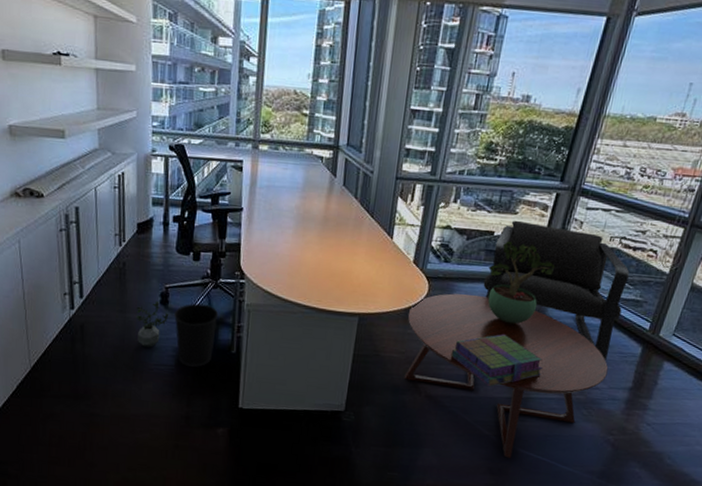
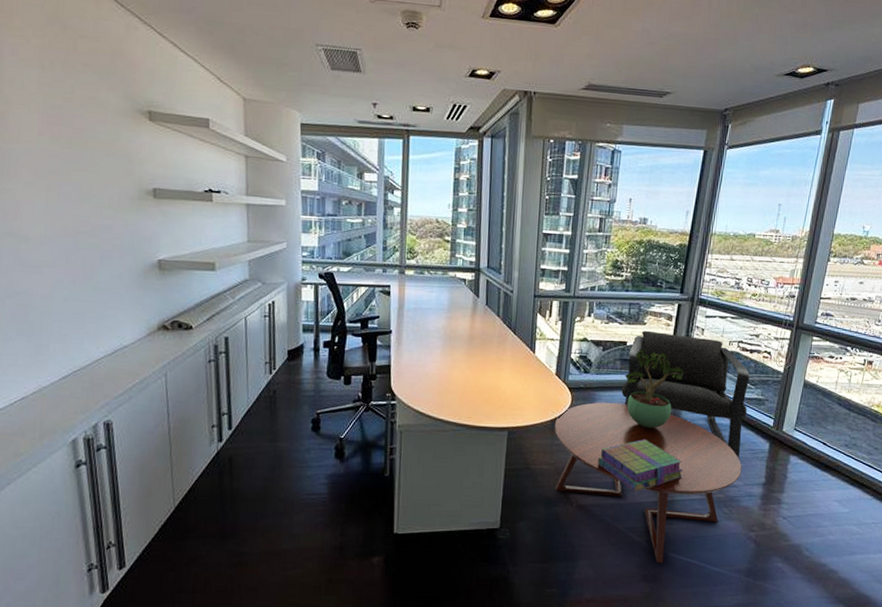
potted plant: present [136,300,169,347] -> none [286,427,321,476]
wastebasket: present [174,303,219,367] -> none [326,427,371,493]

